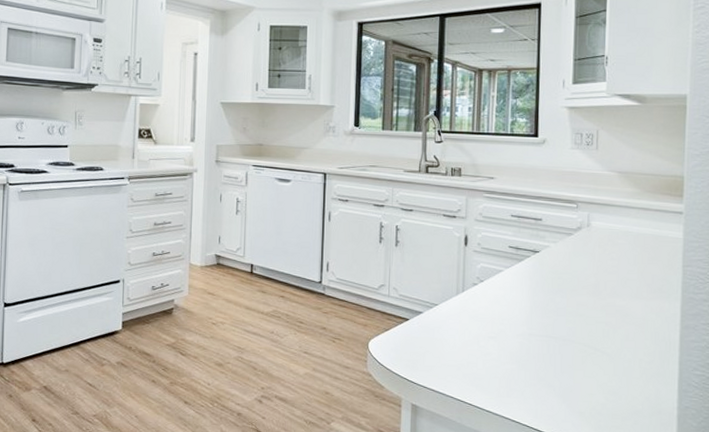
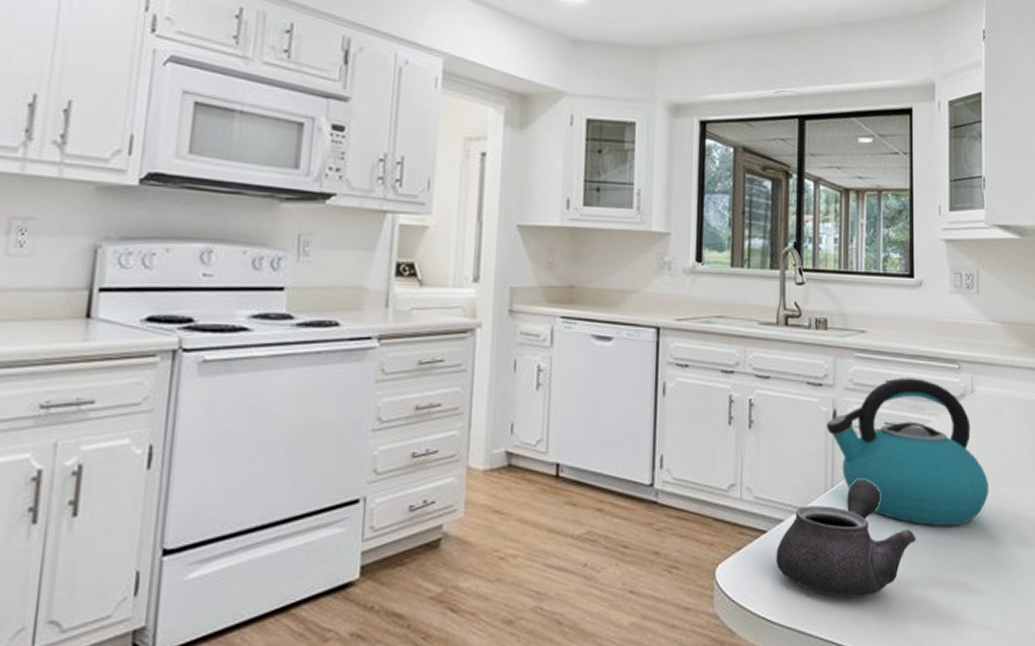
teapot: none [416,286,534,371] -> present [776,478,916,597]
kettle: none [459,213,601,326] -> present [827,378,990,526]

